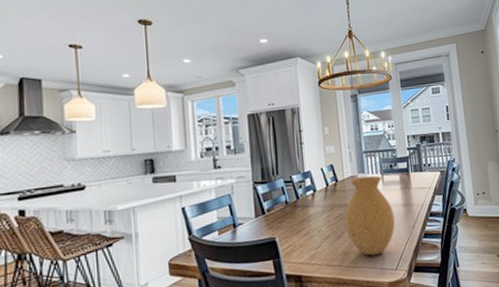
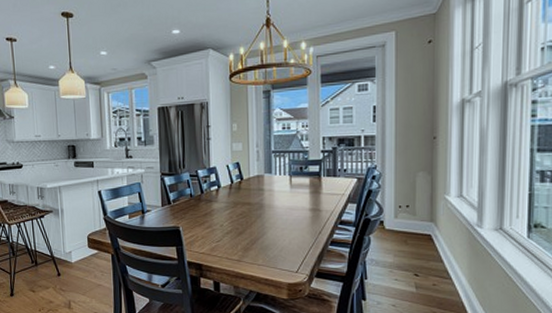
vase: present [344,175,395,256] -> none [247,177,301,256]

